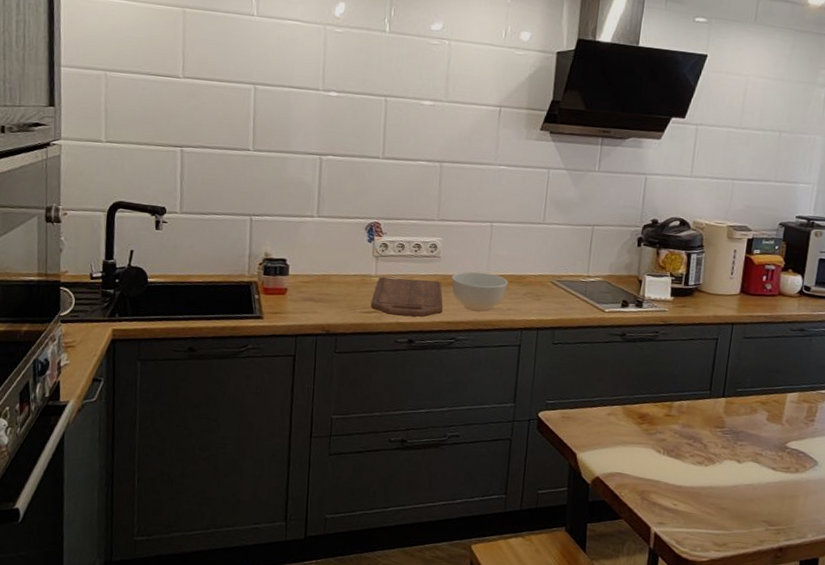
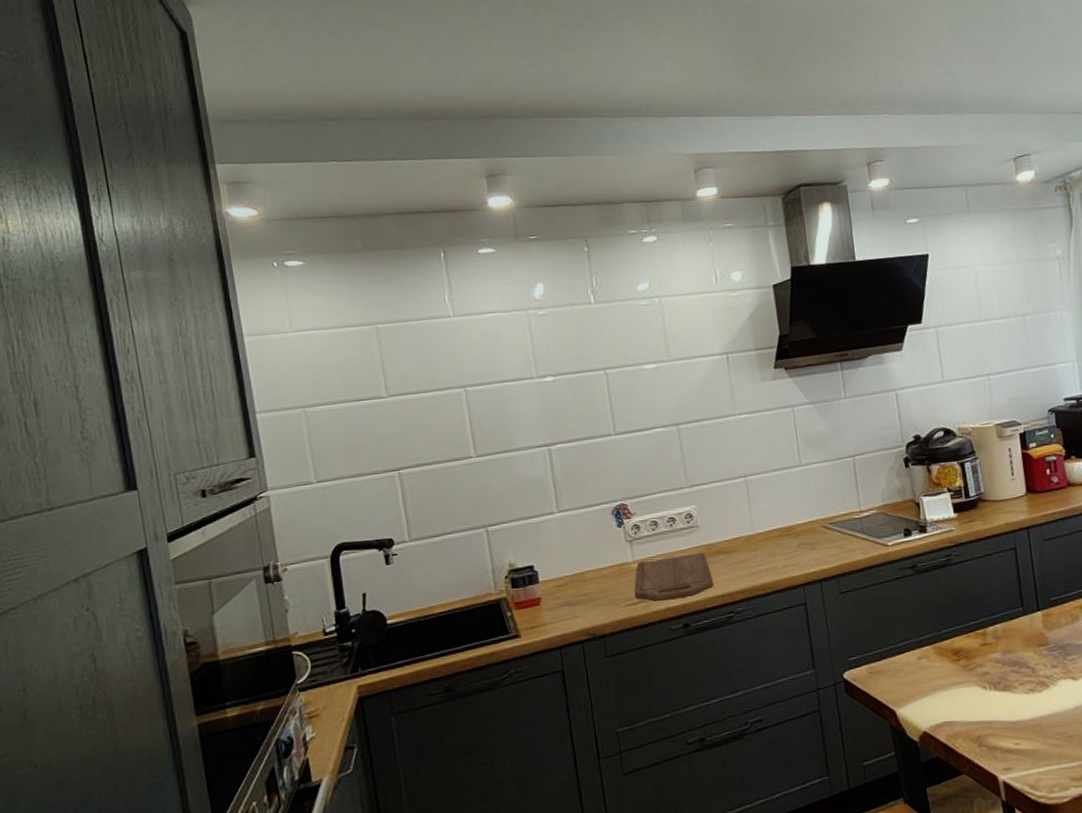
bowl: present [451,271,508,312] -> none [715,531,778,577]

